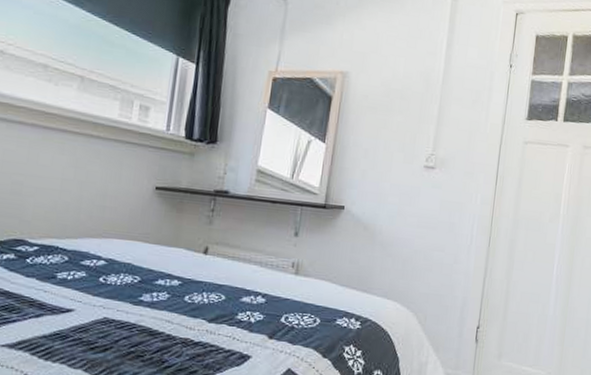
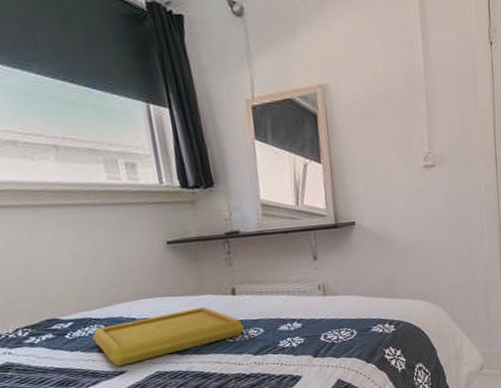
serving tray: none [52,258,207,304] -> present [92,307,245,366]

